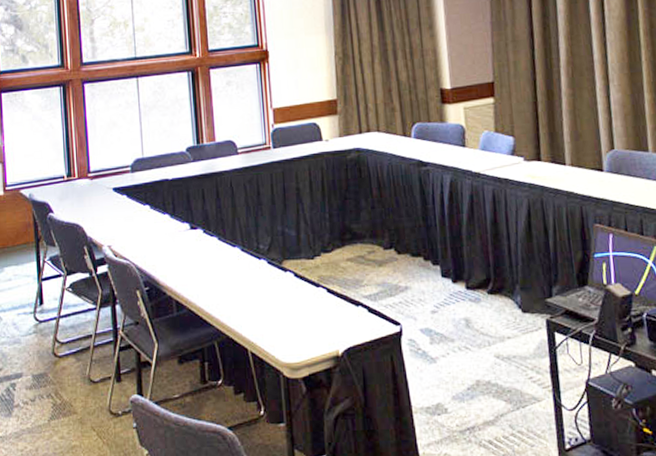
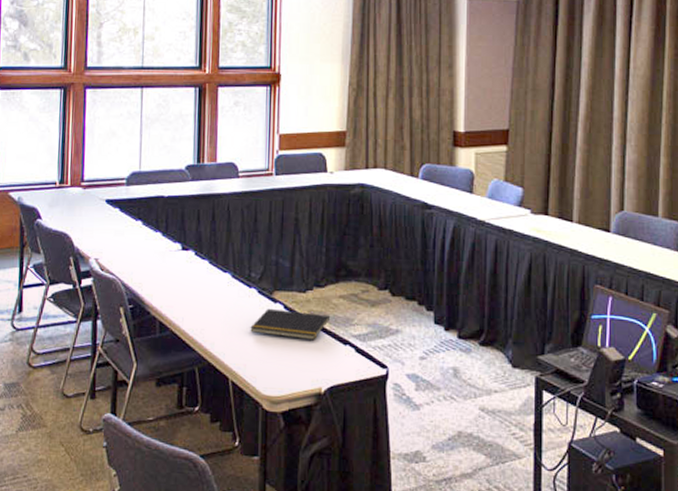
notepad: none [264,277,341,305] -> present [250,308,331,341]

